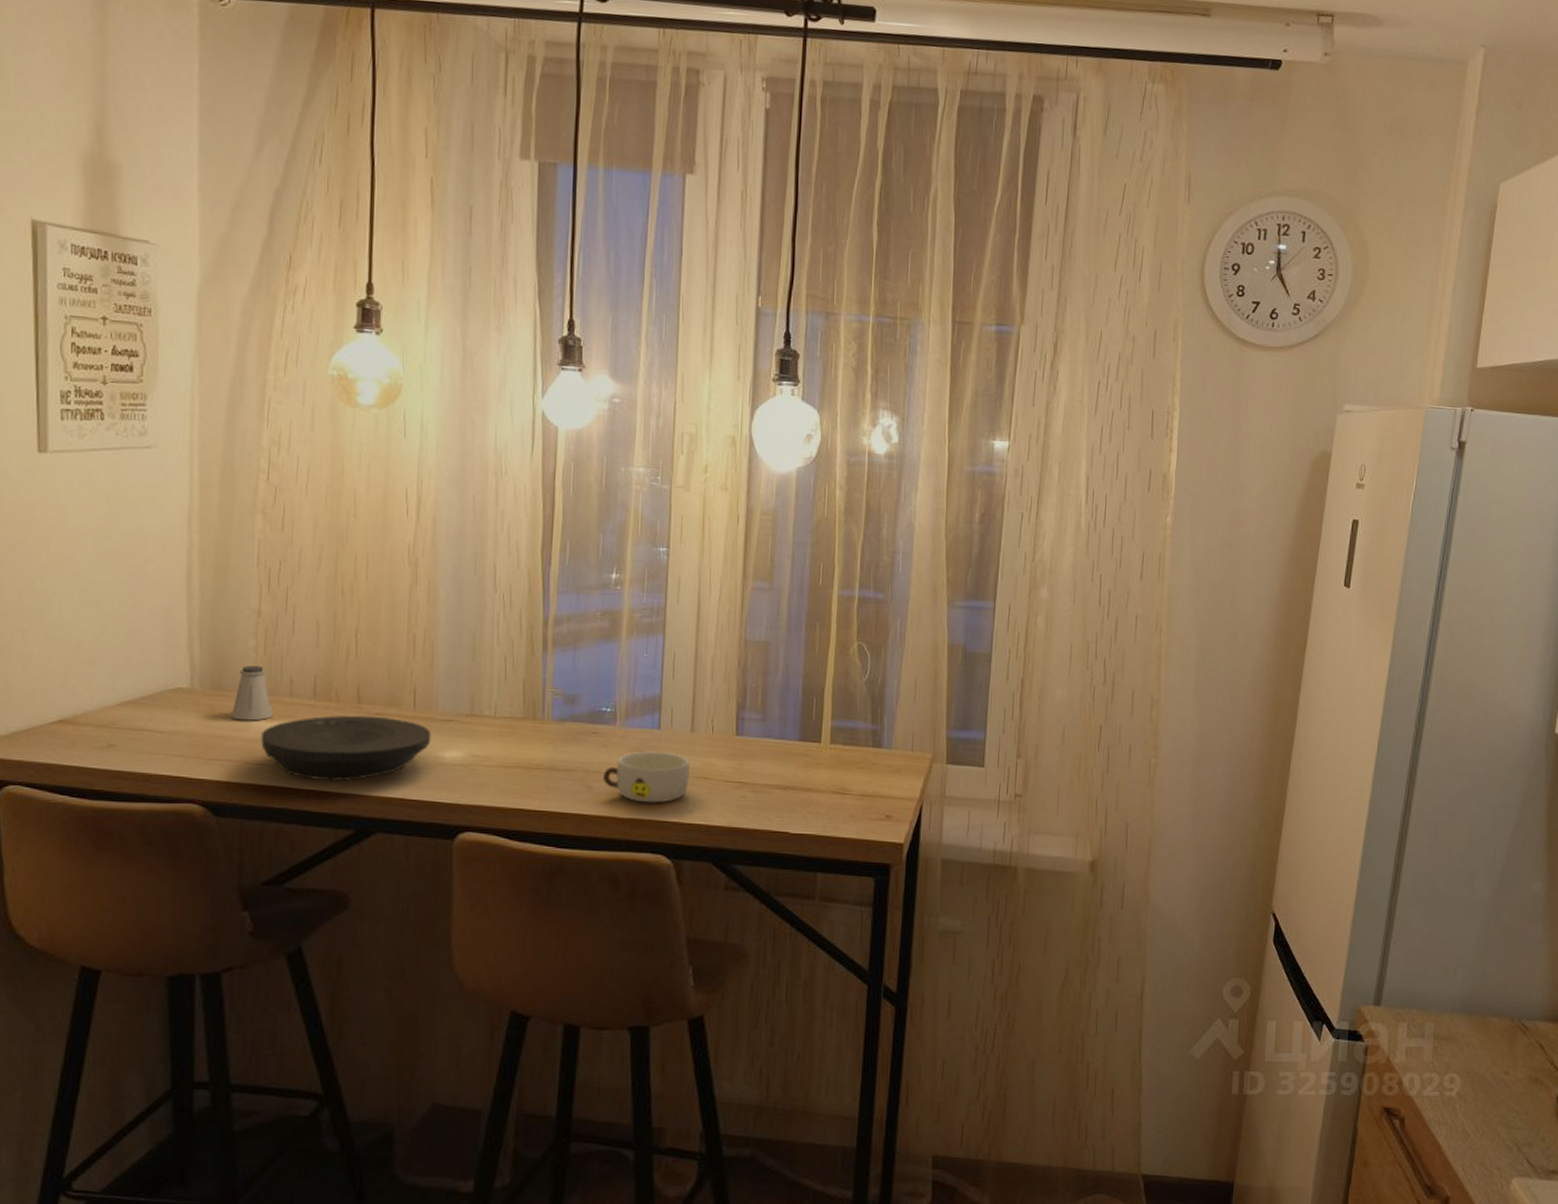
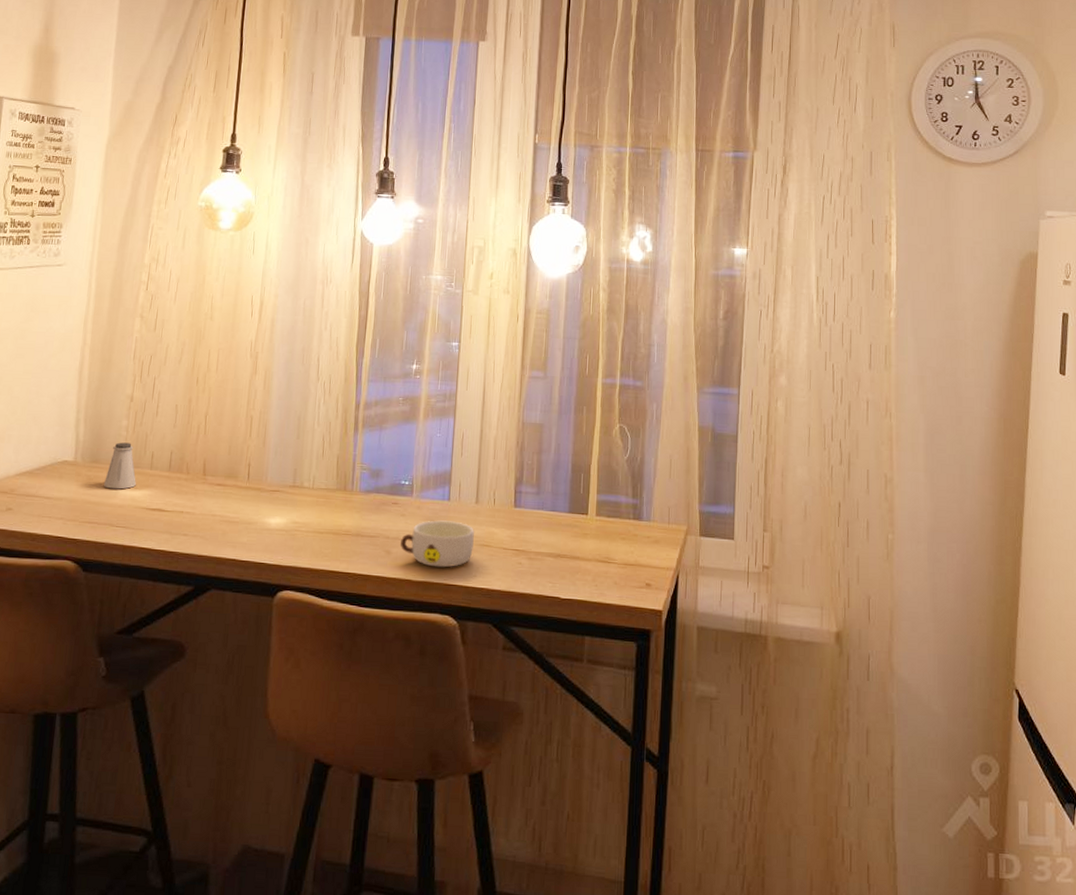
plate: present [261,715,432,782] -> none [125,485,261,543]

